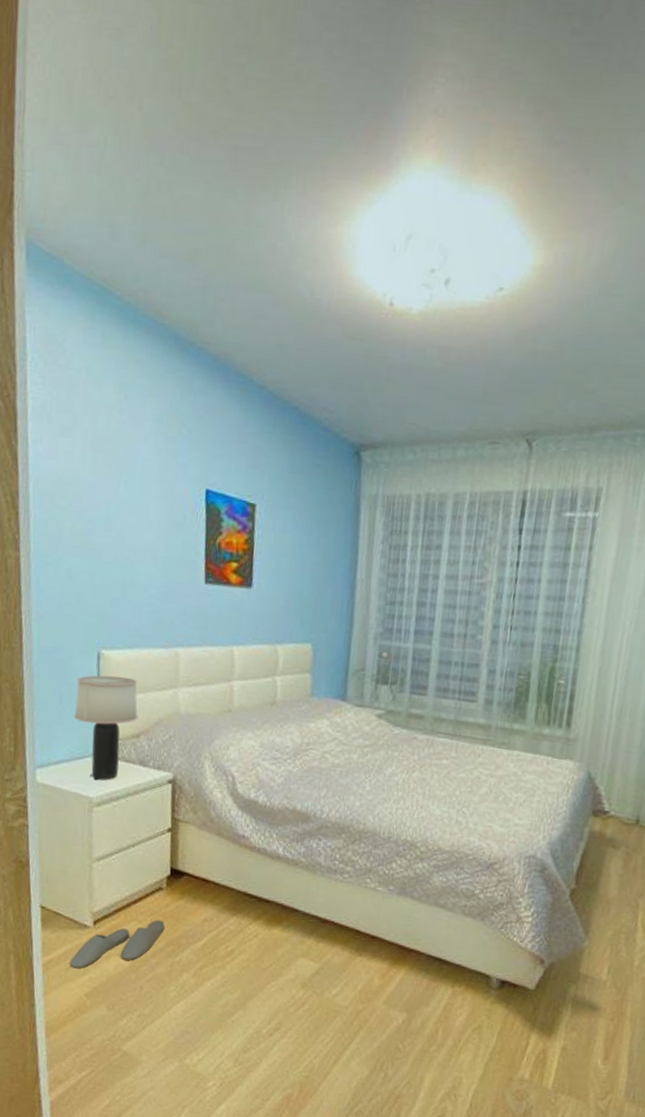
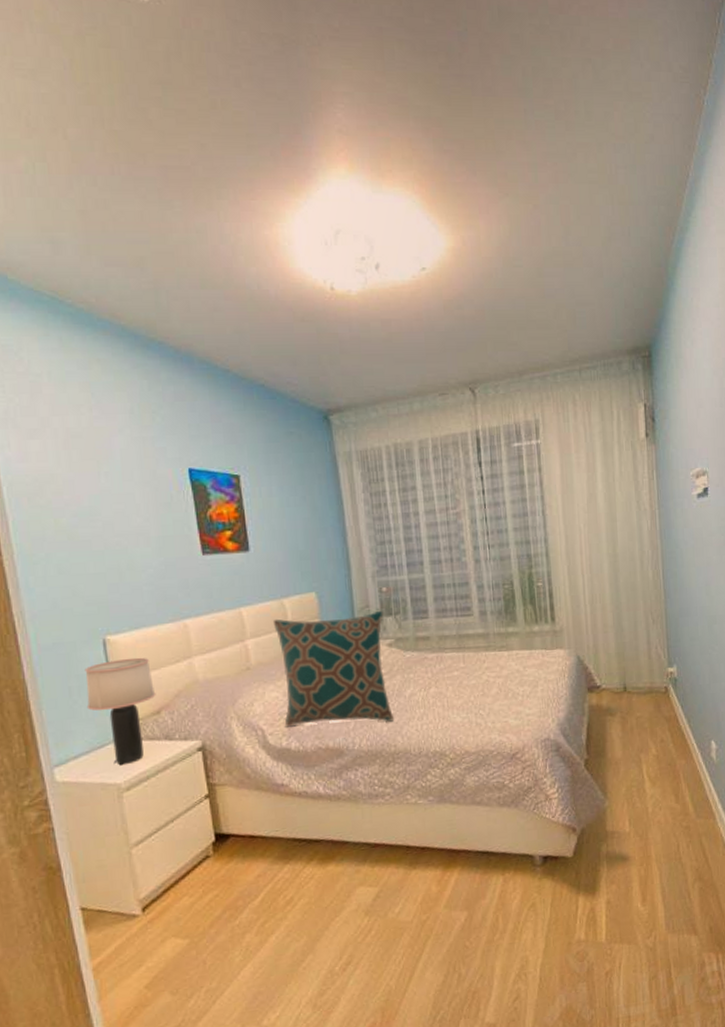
slippers: present [70,919,165,969] -> none [122,888,218,963]
pillow: none [257,664,379,798] -> present [273,610,395,726]

